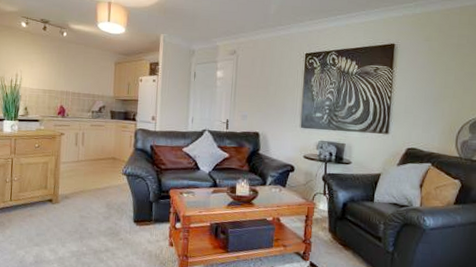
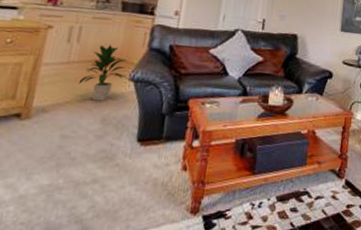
indoor plant: none [87,147,121,191] -> present [78,45,127,101]

